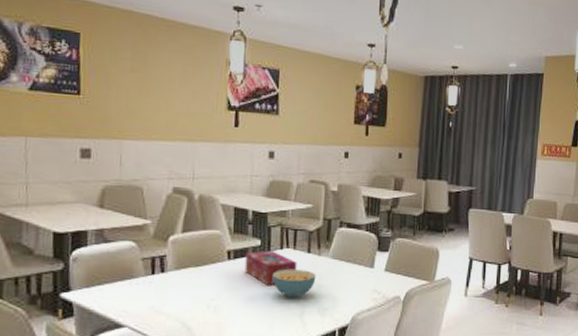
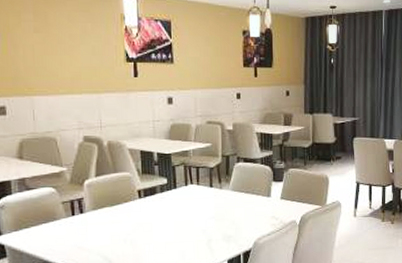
tissue box: present [245,251,297,285] -> none [154,188,202,218]
cereal bowl: present [272,270,316,298] -> none [180,203,220,229]

